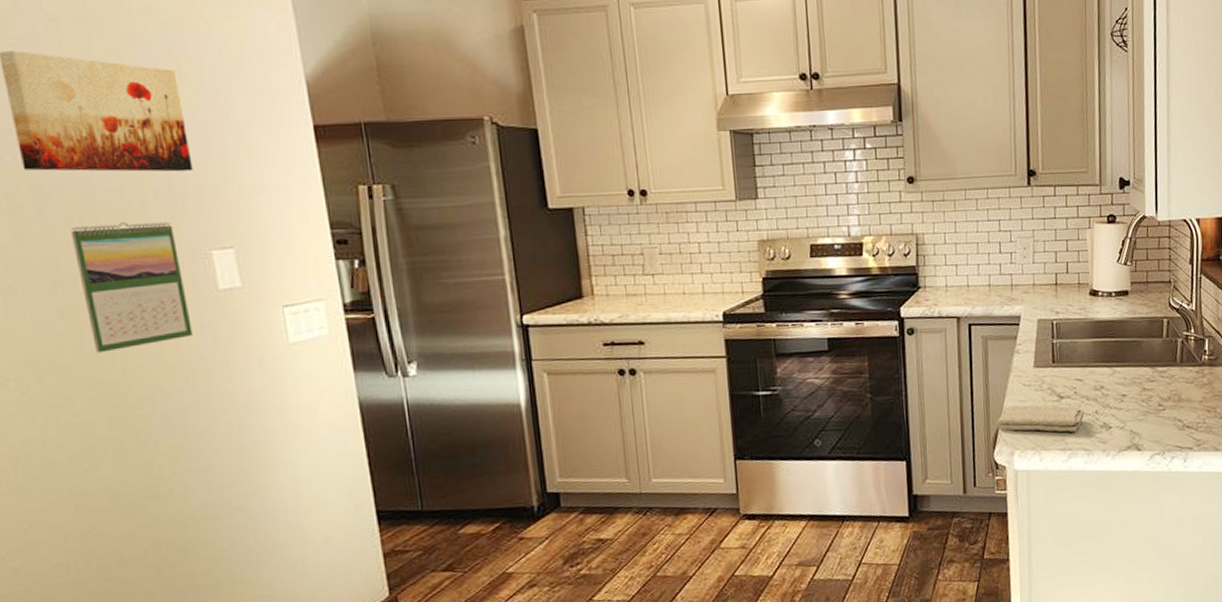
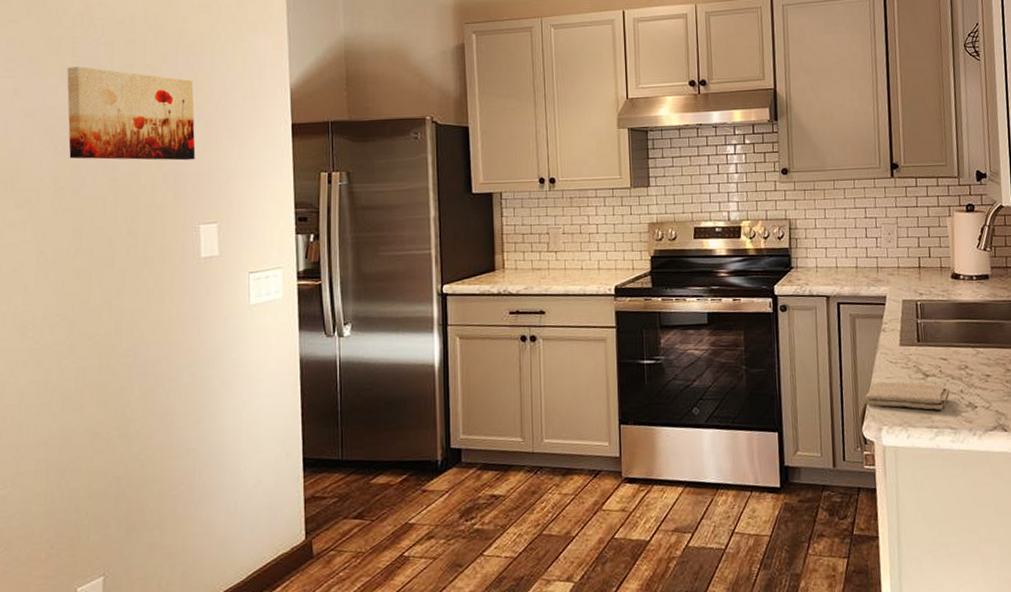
calendar: present [70,222,193,353] -> none [95,201,176,309]

